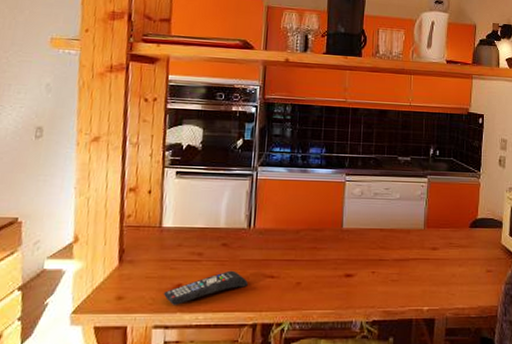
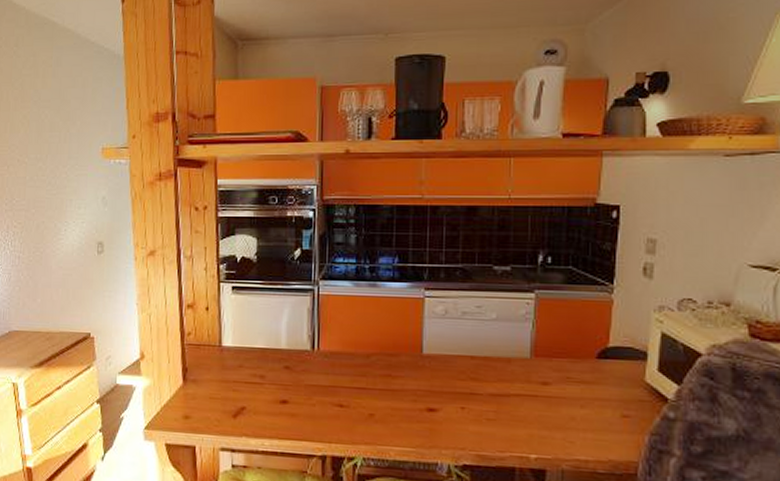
remote control: present [163,270,248,305] -> none [227,396,314,429]

